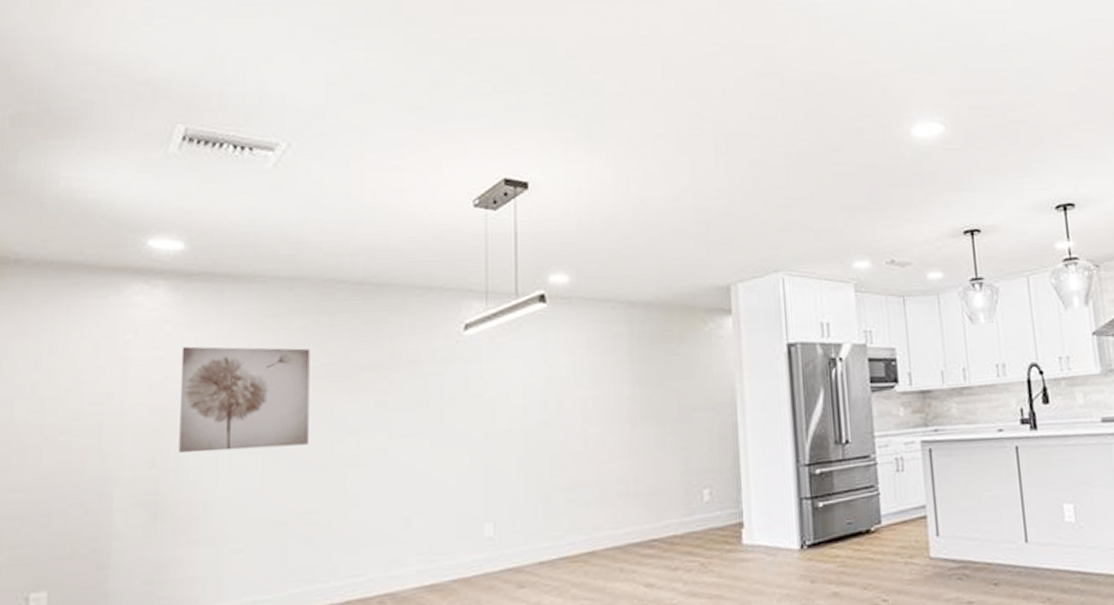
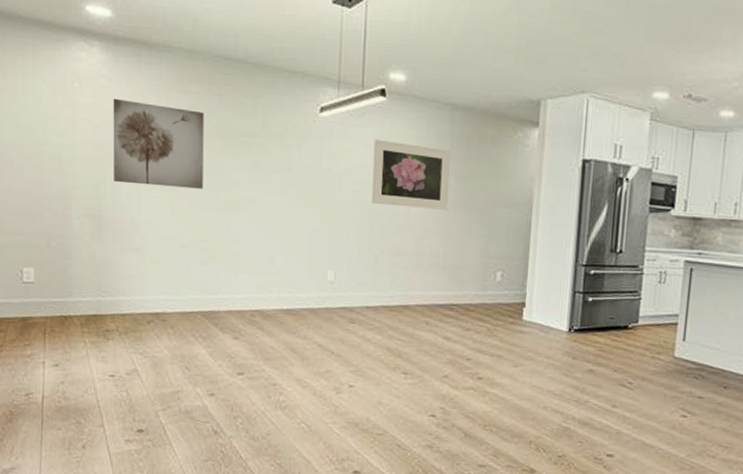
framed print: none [535,352,634,431] -> present [371,139,451,210]

